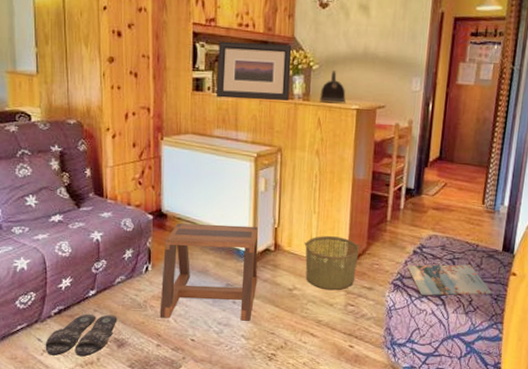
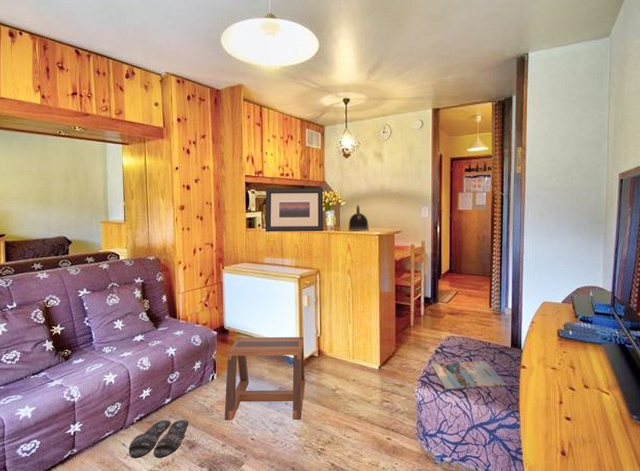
basket: present [304,236,361,291] -> none [343,342,390,389]

